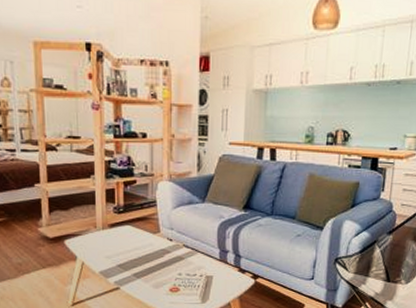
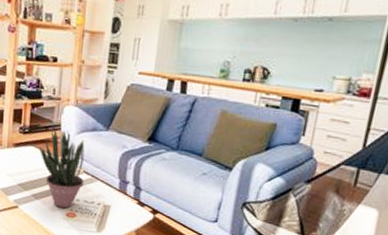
potted plant: none [135,206,185,284] -> present [39,129,85,209]

